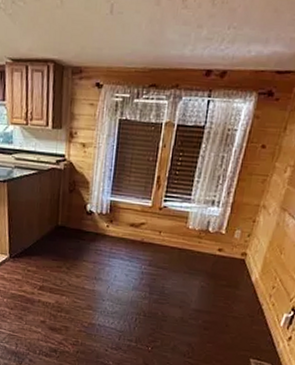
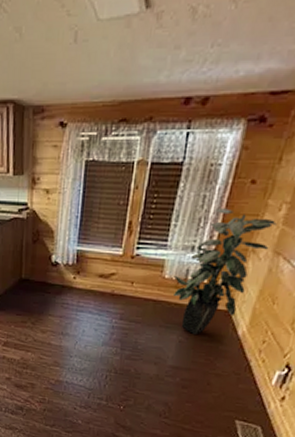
indoor plant: none [197,168,283,281] -> present [174,208,277,335]

